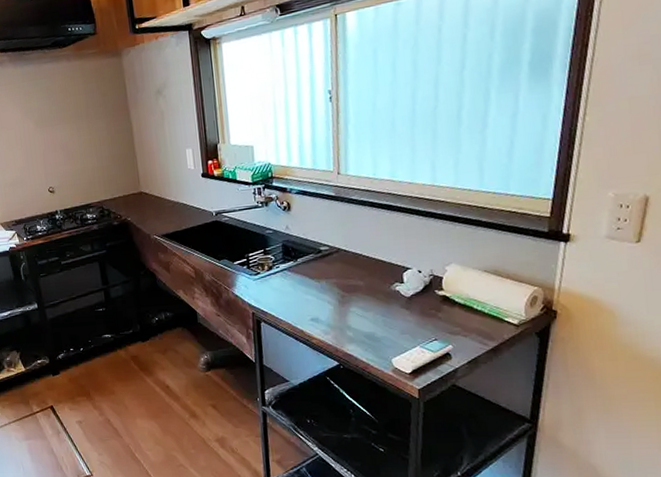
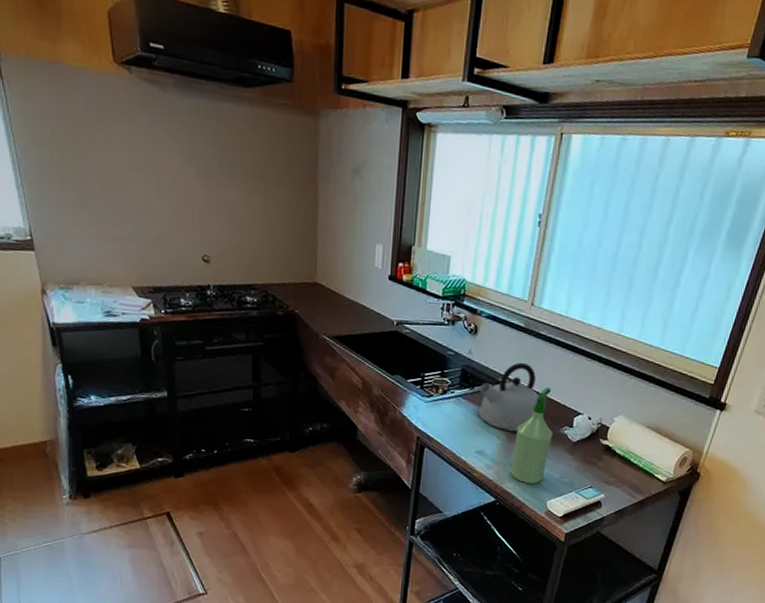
kettle: none [303,228,363,296] -> present [478,362,539,432]
spray bottle: none [347,248,385,344] -> present [510,387,553,484]

